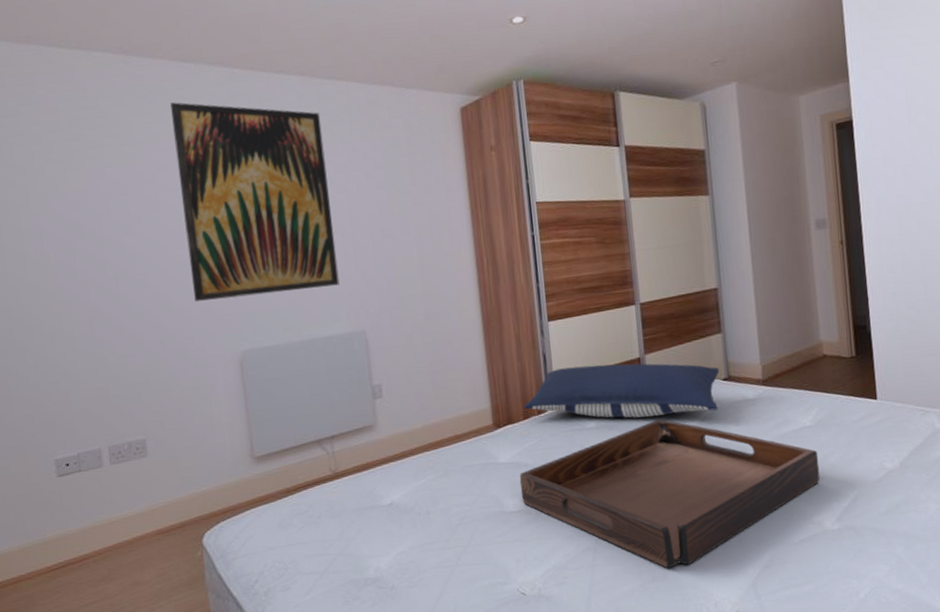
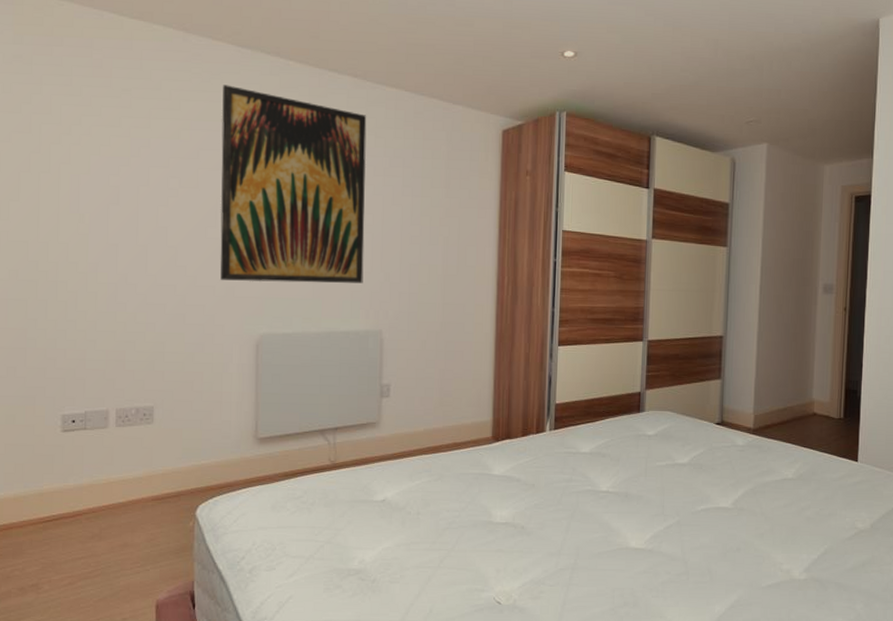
serving tray: present [519,419,820,569] -> none [509,453,796,596]
pillow: present [524,363,719,418] -> none [524,392,714,452]

